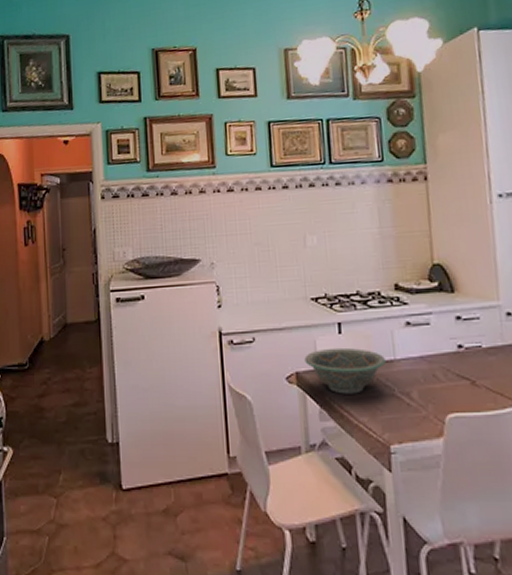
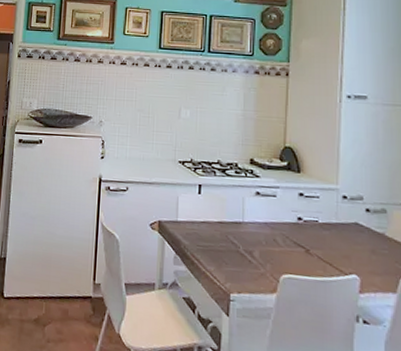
decorative bowl: present [304,347,386,394] -> none [167,204,235,246]

